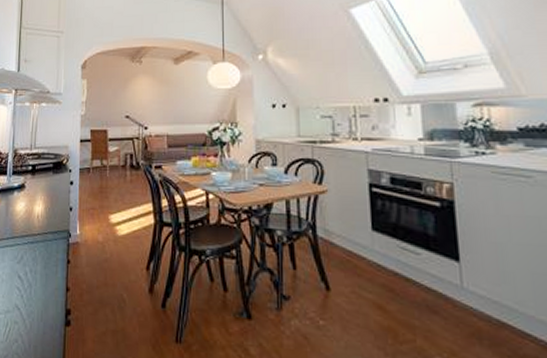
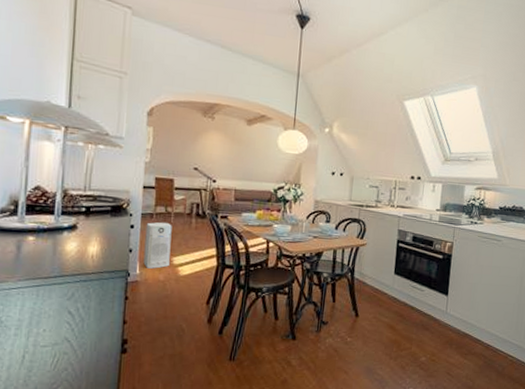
air purifier: none [83,176,108,228] -> present [143,222,172,269]

